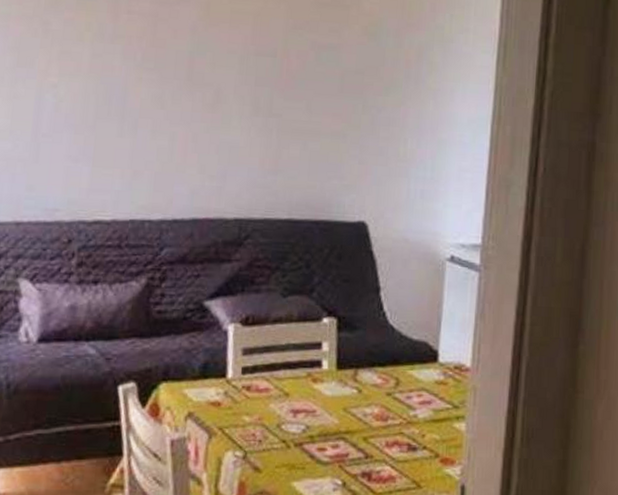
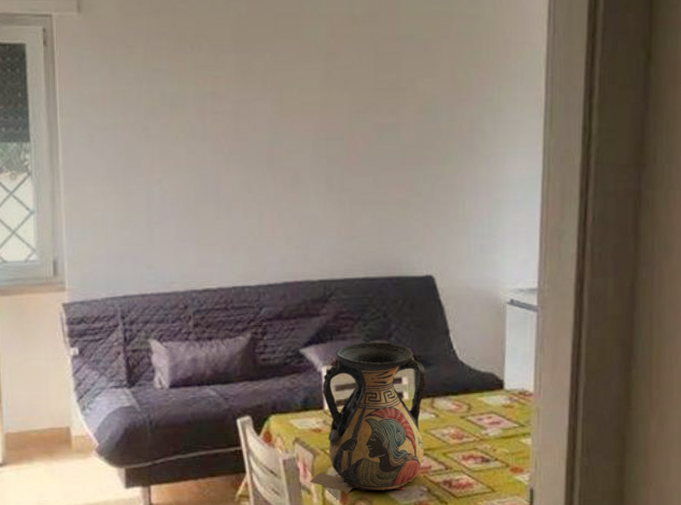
vase: none [201,296,350,486] -> present [309,341,426,493]

